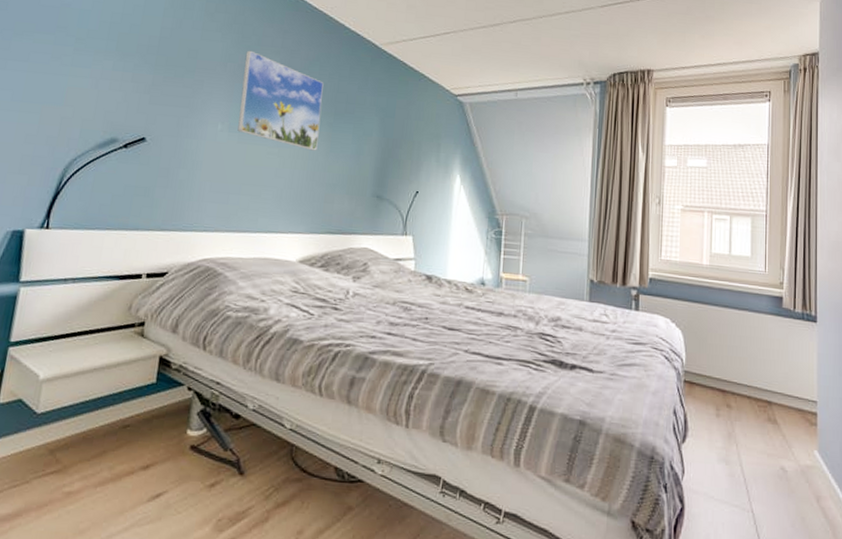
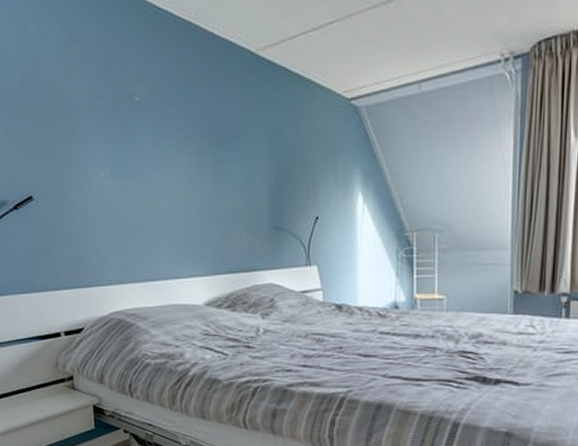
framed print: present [237,50,324,151] -> none [112,81,205,187]

